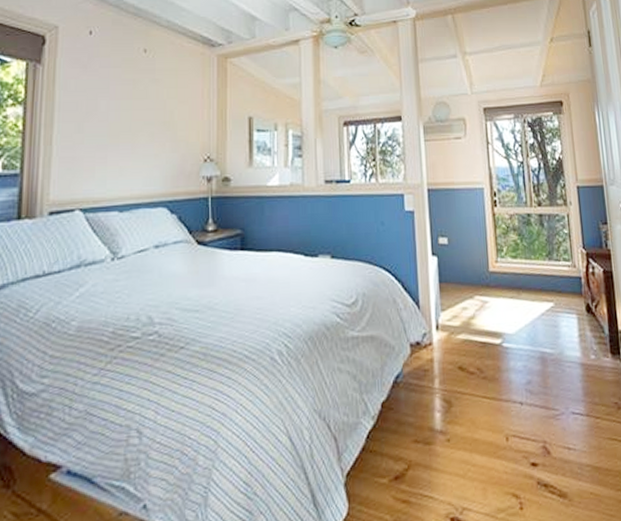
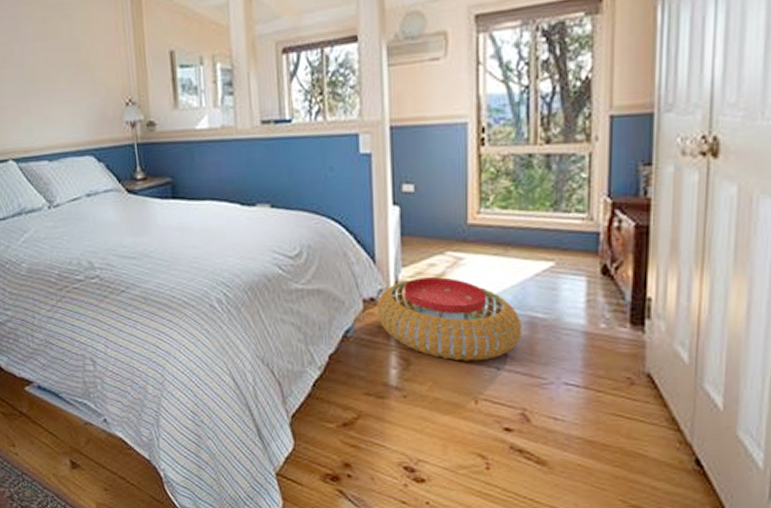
pouf: none [422,319,537,400] -> present [377,277,523,361]

